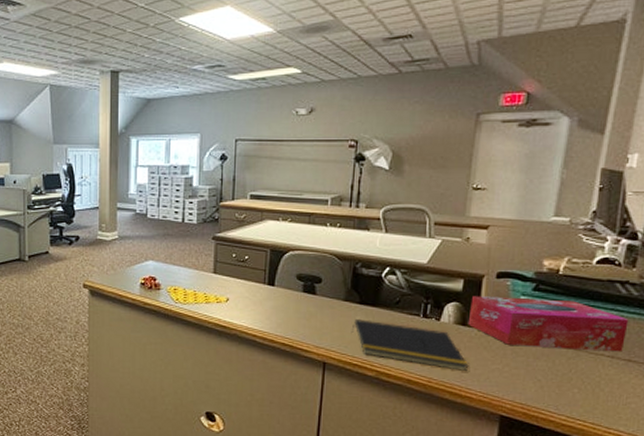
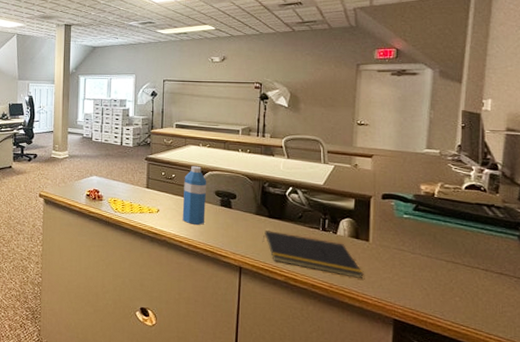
water bottle: none [256,245,287,315] -> present [182,166,207,225]
tissue box: present [468,296,629,352] -> none [360,214,497,266]

